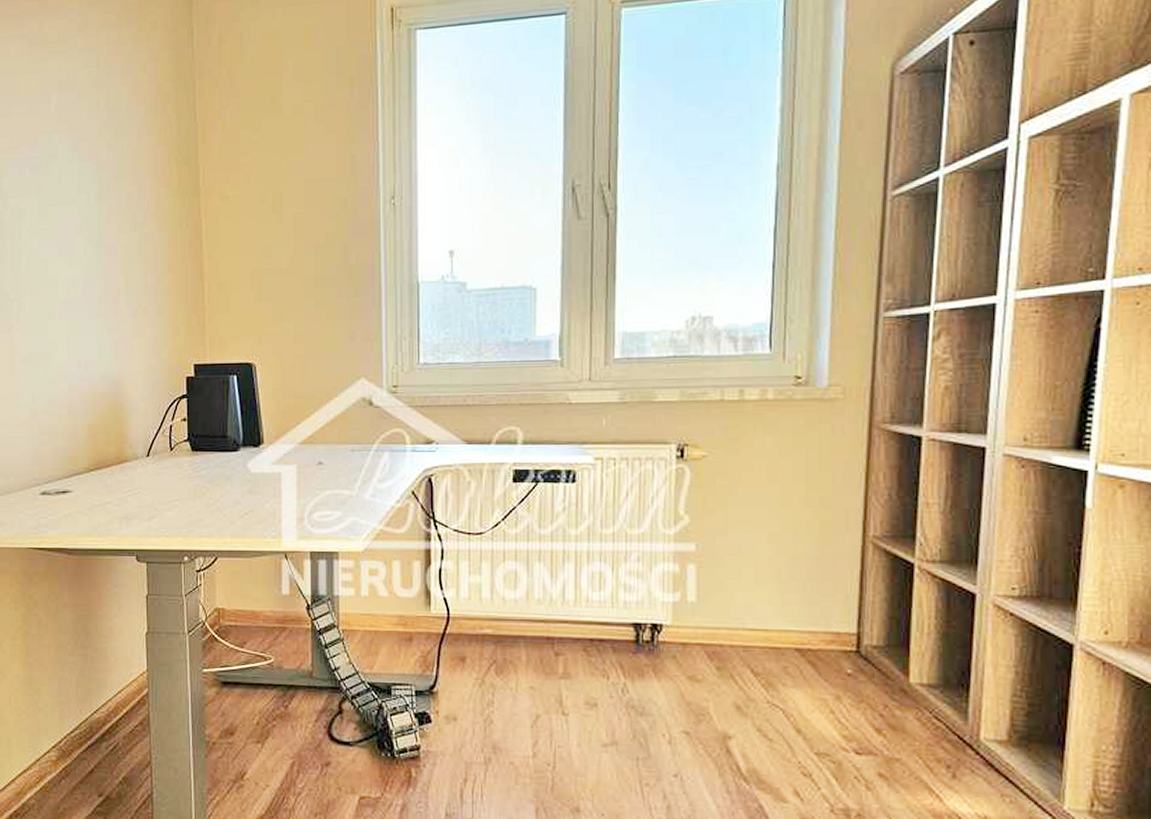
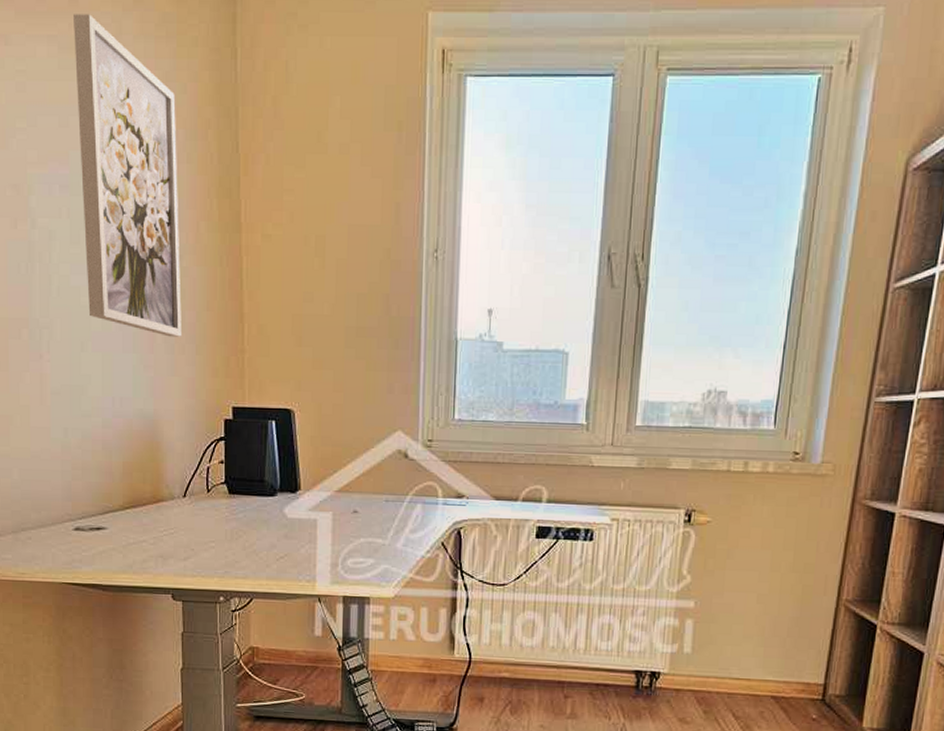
wall art: none [43,12,144,300] -> present [74,14,182,337]

